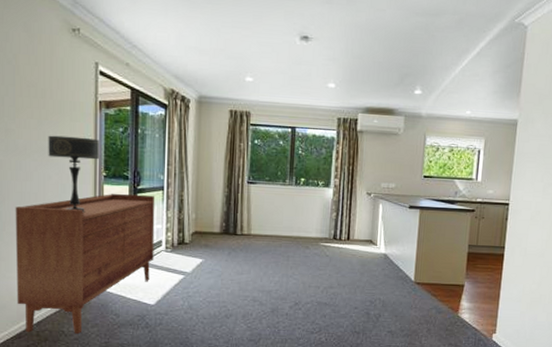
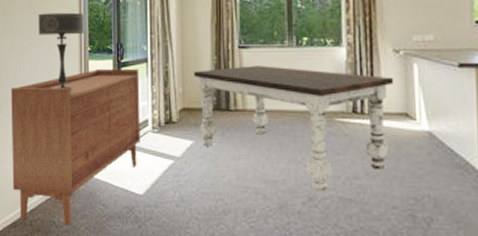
dining table: none [206,198,365,298] -> present [193,65,394,192]

